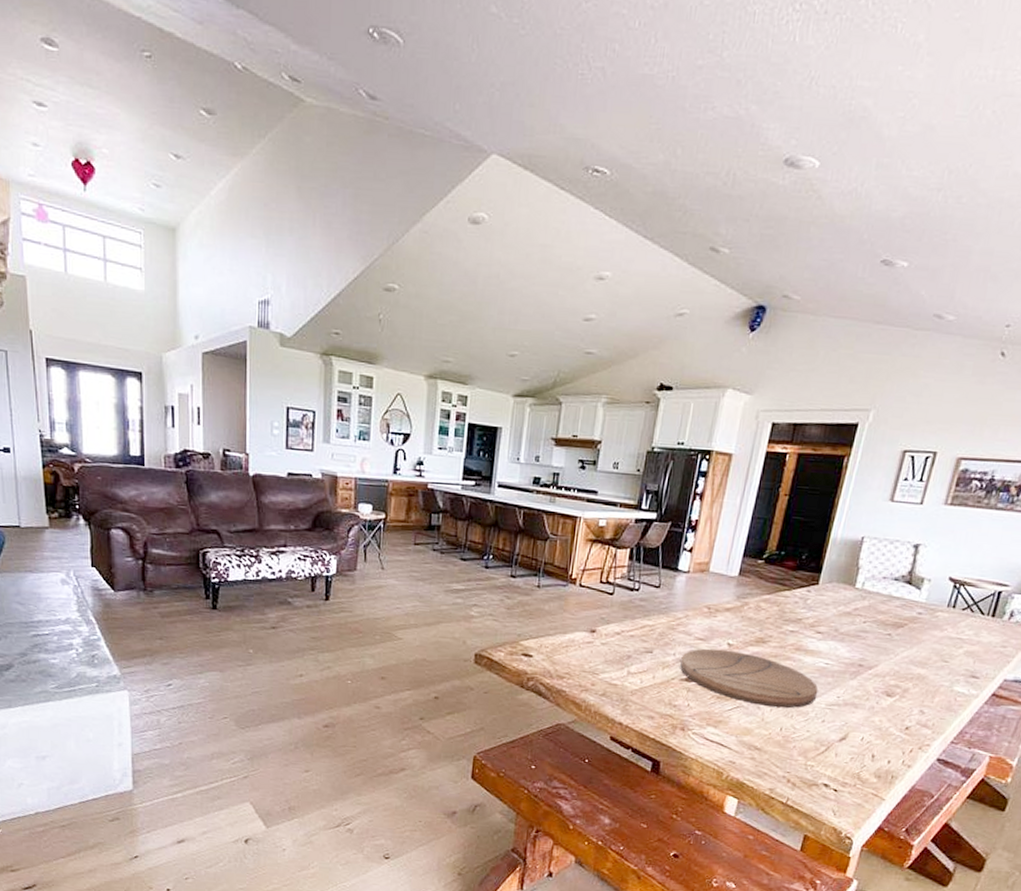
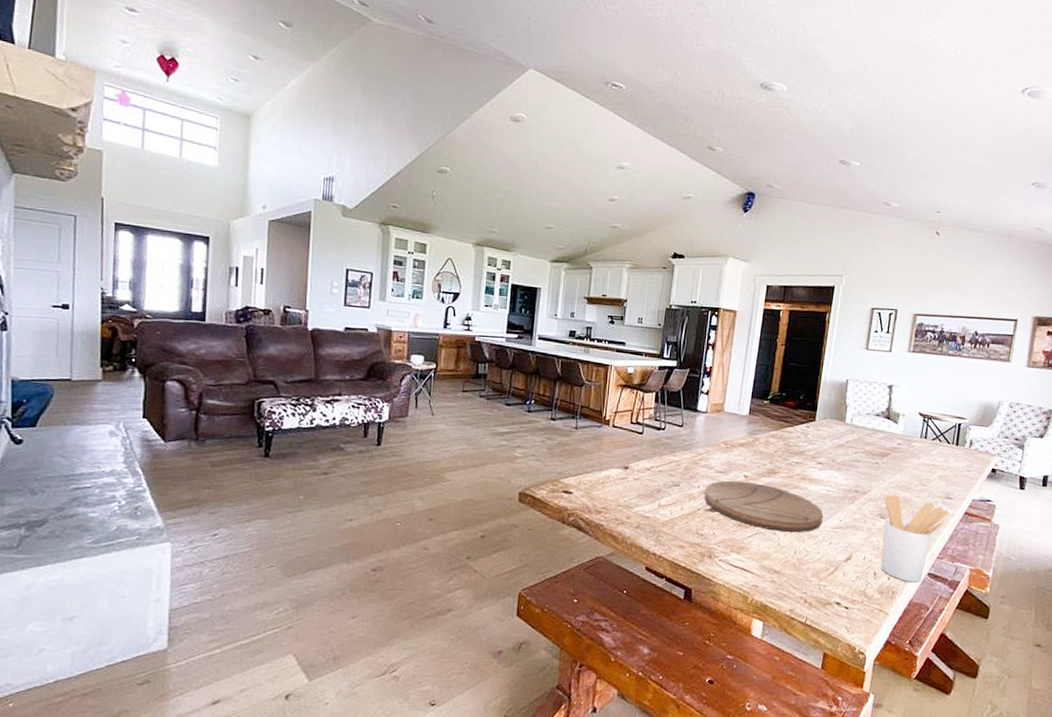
utensil holder: none [881,671,973,767] -> present [881,495,949,582]

